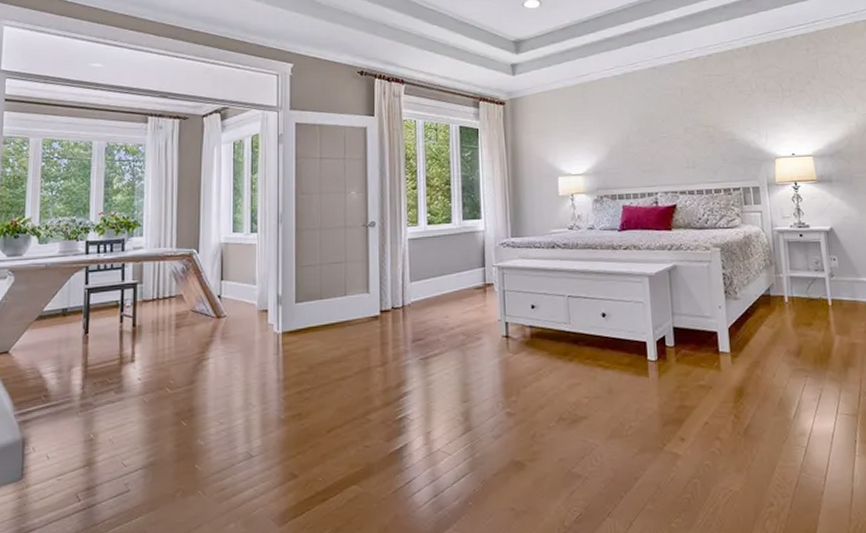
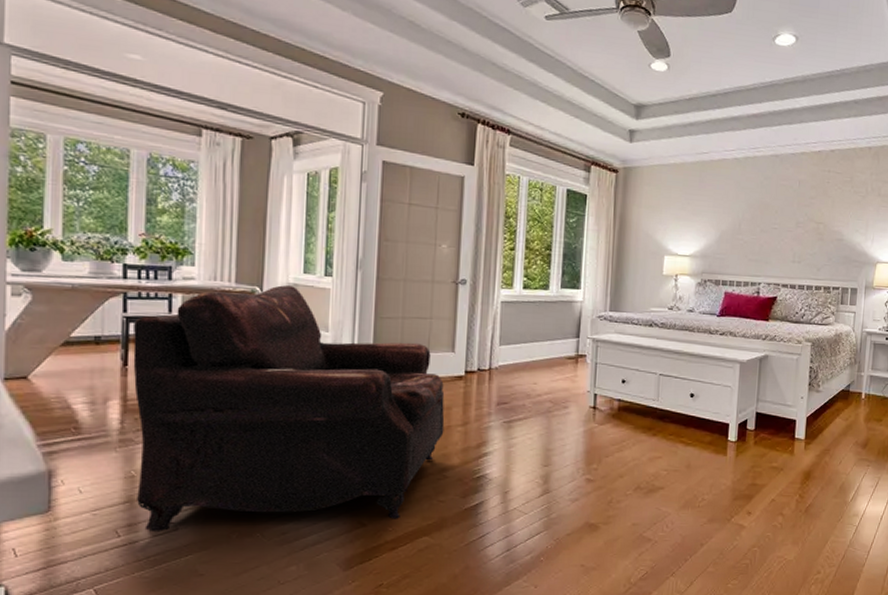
leather: none [93,245,365,494] -> present [132,285,445,531]

